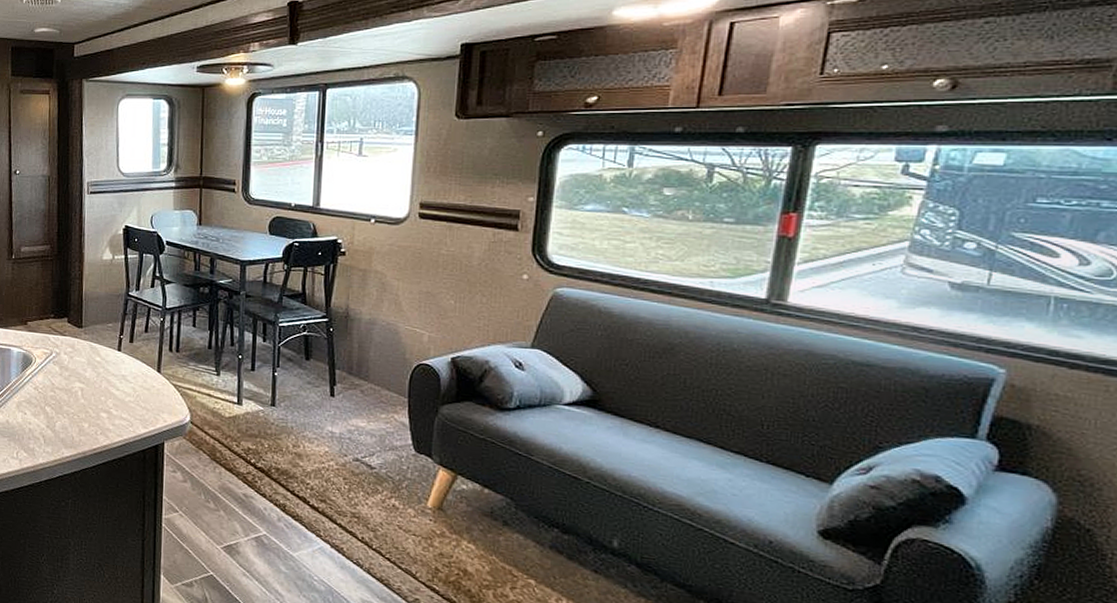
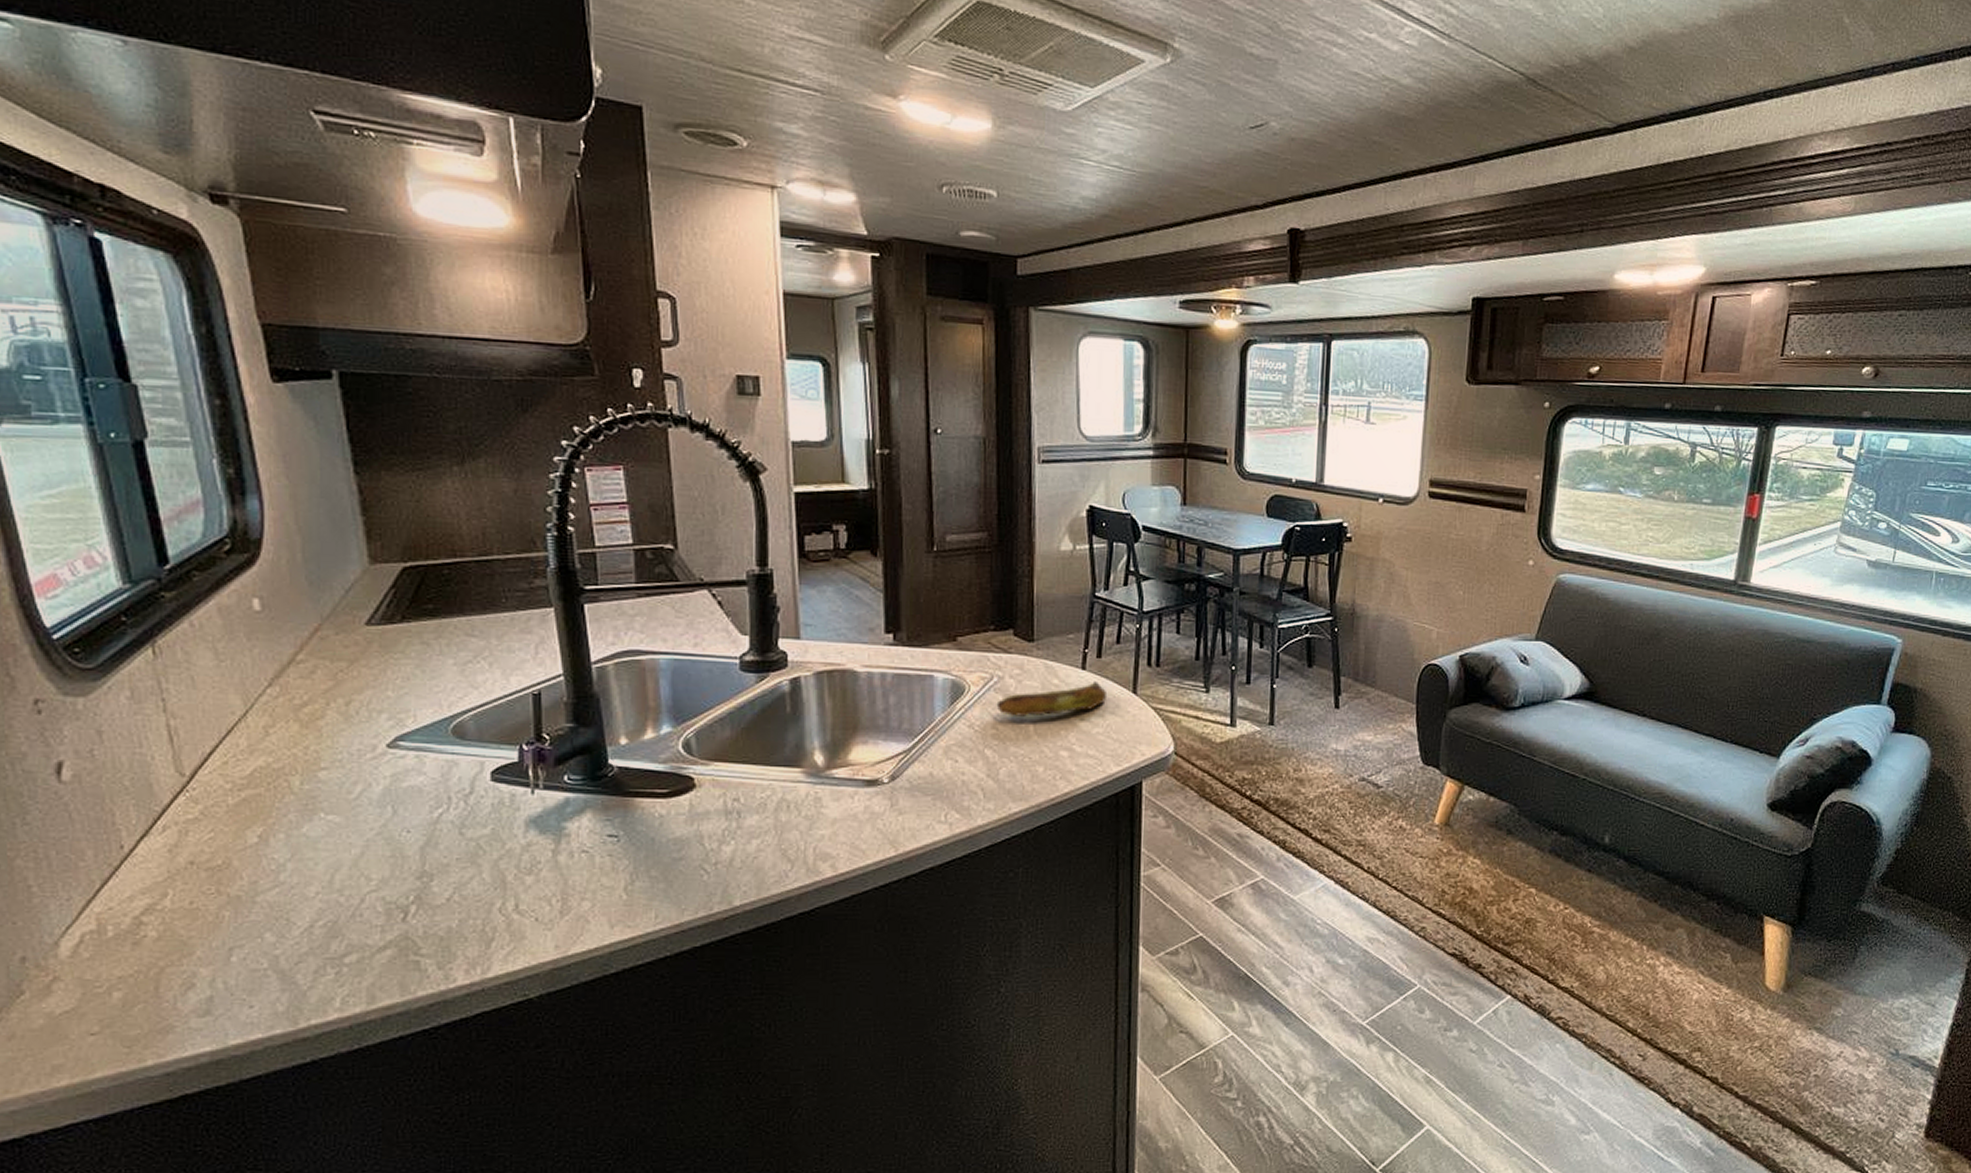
banana: none [54,360,137,384] -> present [996,680,1106,716]

